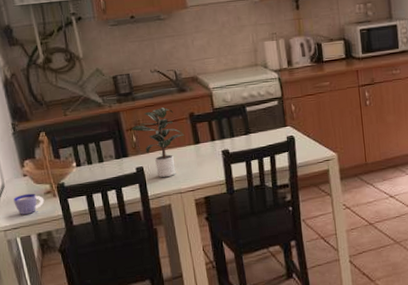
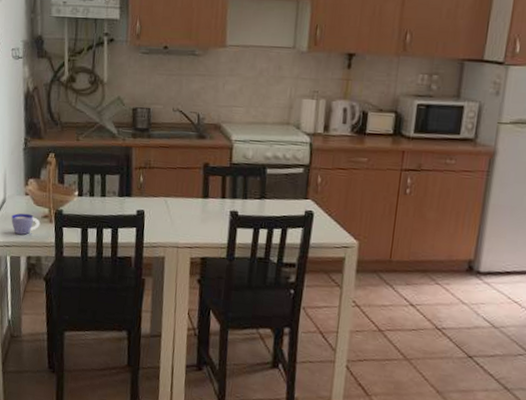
potted plant: present [131,107,185,178] -> none [140,151,195,228]

